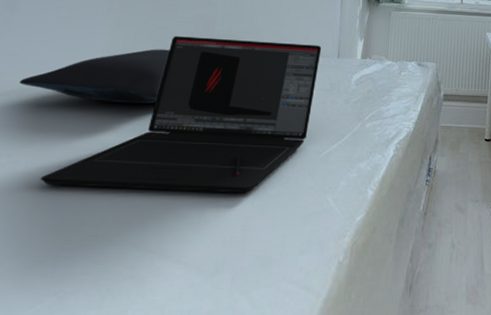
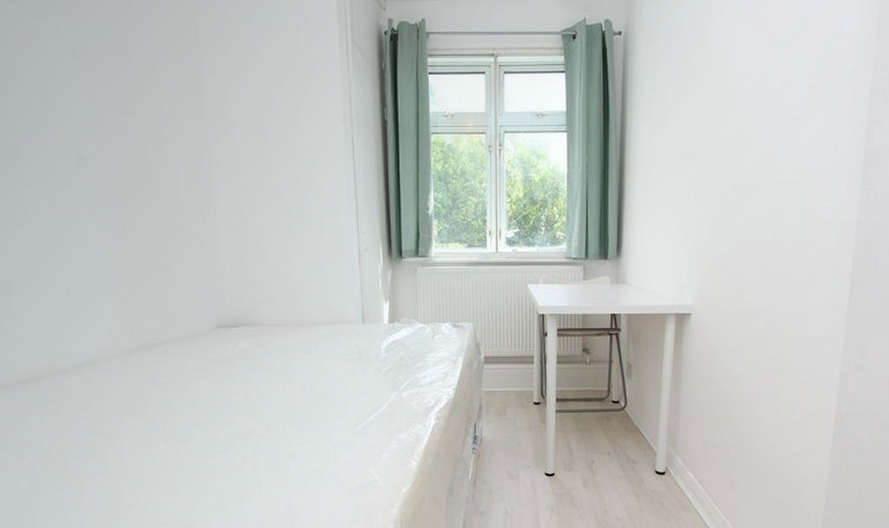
pillow: present [19,49,170,104] -> none [33,326,181,386]
laptop: present [40,36,322,194] -> none [77,310,344,472]

